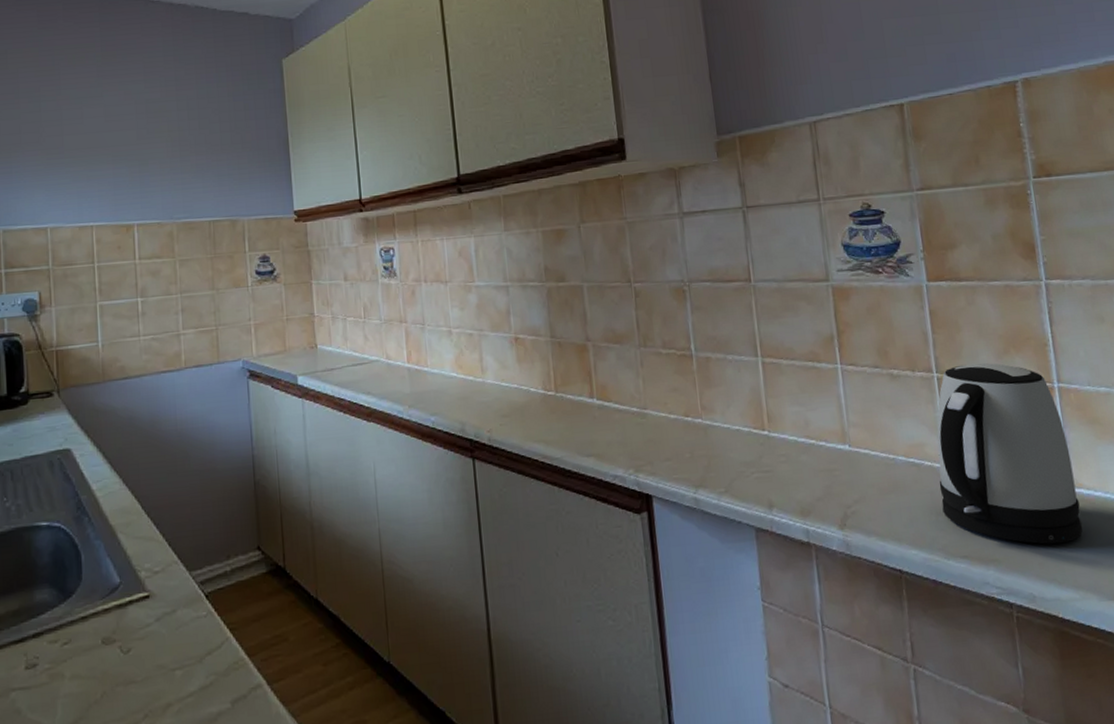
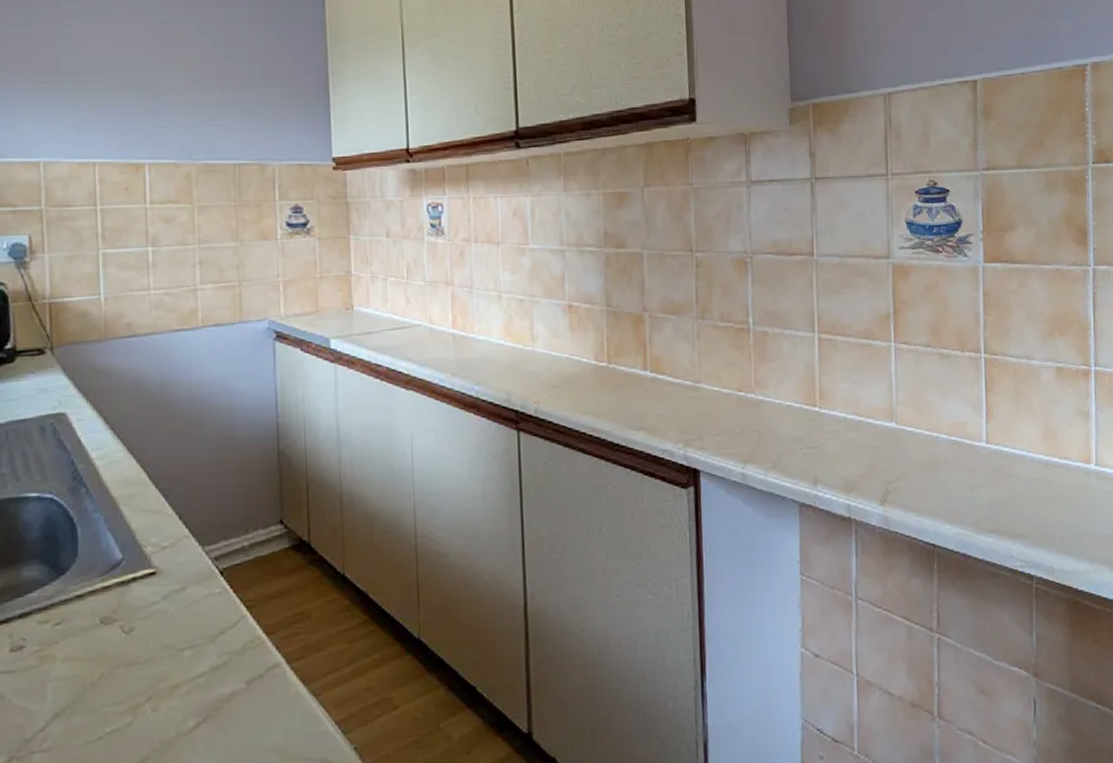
kettle: present [937,363,1083,544] -> none [977,345,1103,520]

